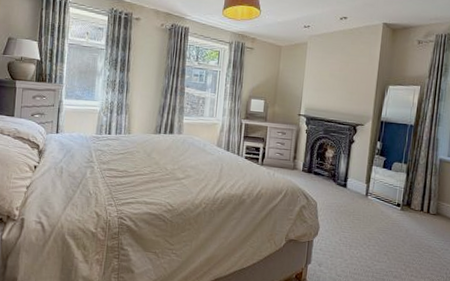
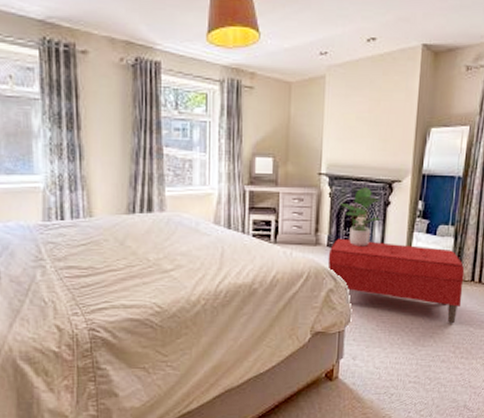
bench: none [302,165,415,246] -> present [327,238,465,324]
potted plant: none [313,128,346,174] -> present [339,187,381,247]

